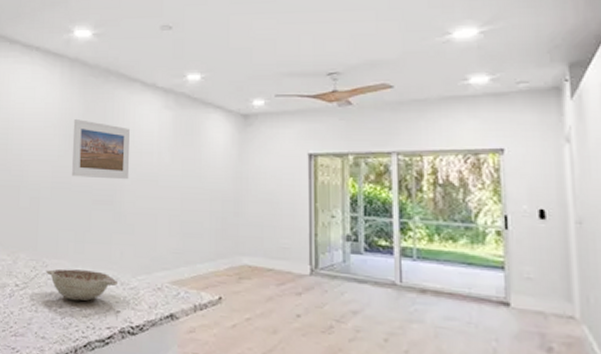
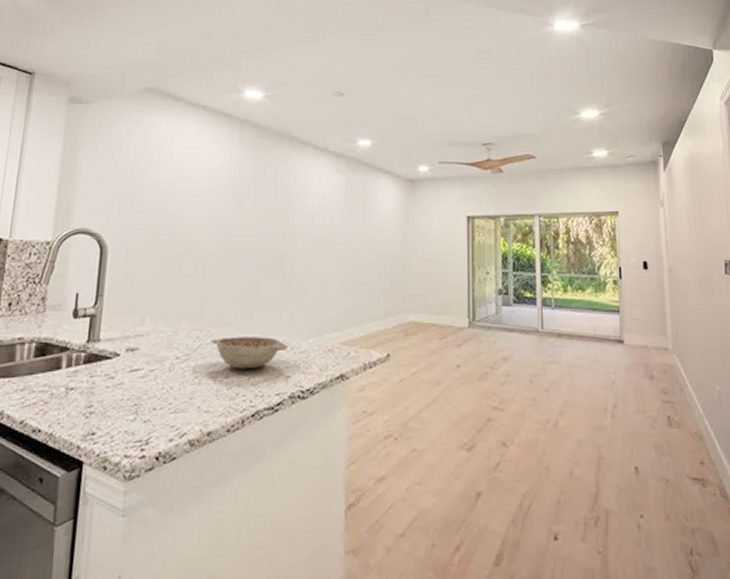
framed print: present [72,119,130,180] -> none [241,182,302,243]

